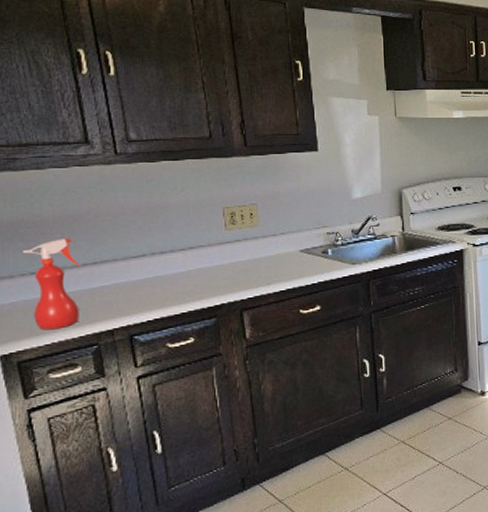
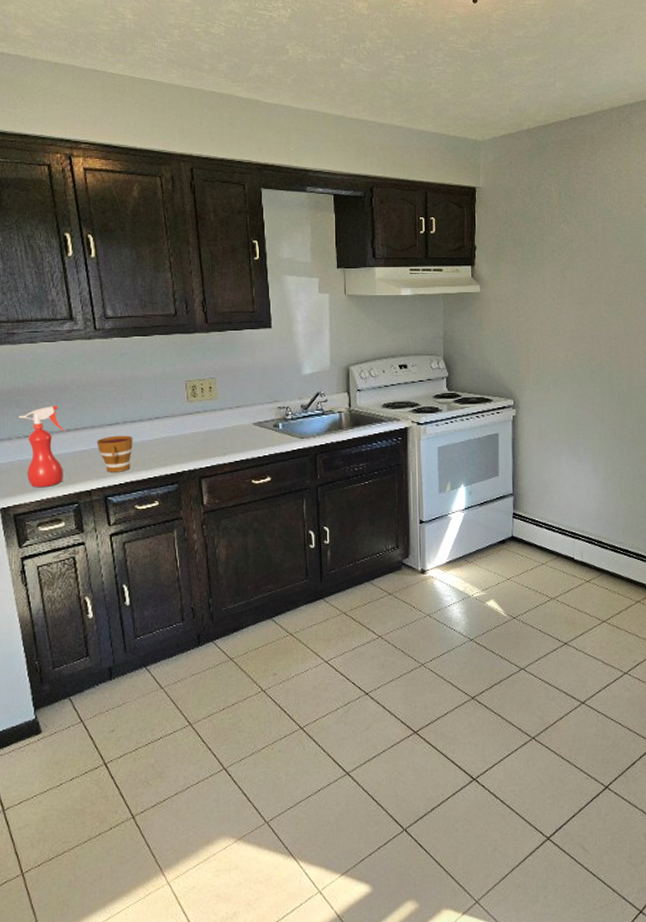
cup: none [119,267,163,309] -> present [97,435,133,472]

